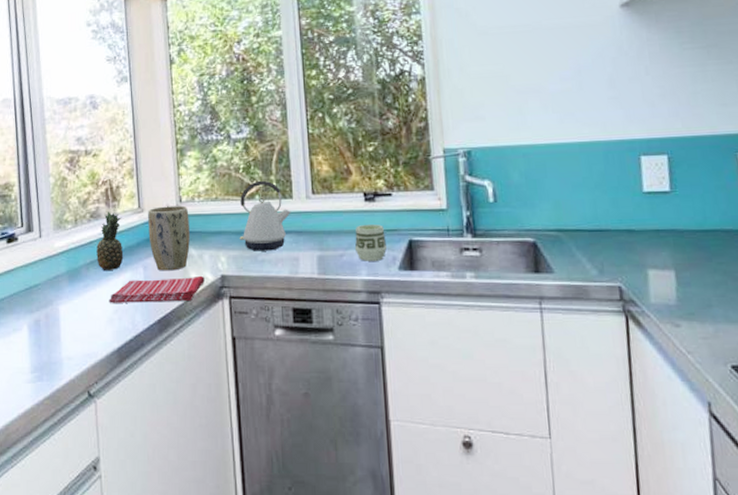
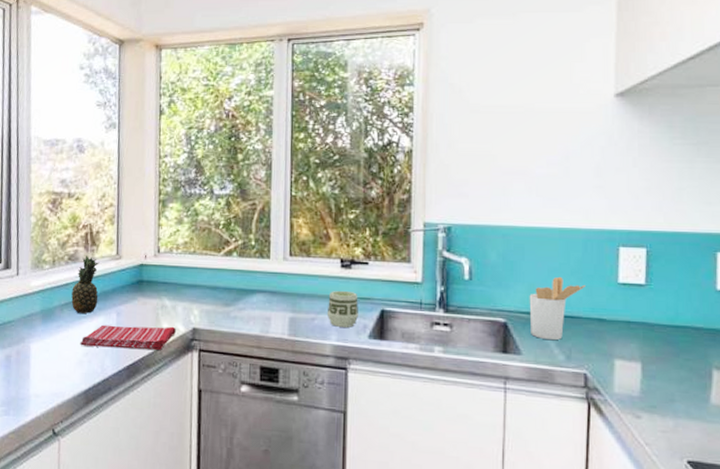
plant pot: present [148,205,190,271] -> none [124,255,166,320]
kettle: present [239,180,291,251] -> none [214,238,267,308]
utensil holder: none [555,190,611,256] -> present [529,276,585,341]

